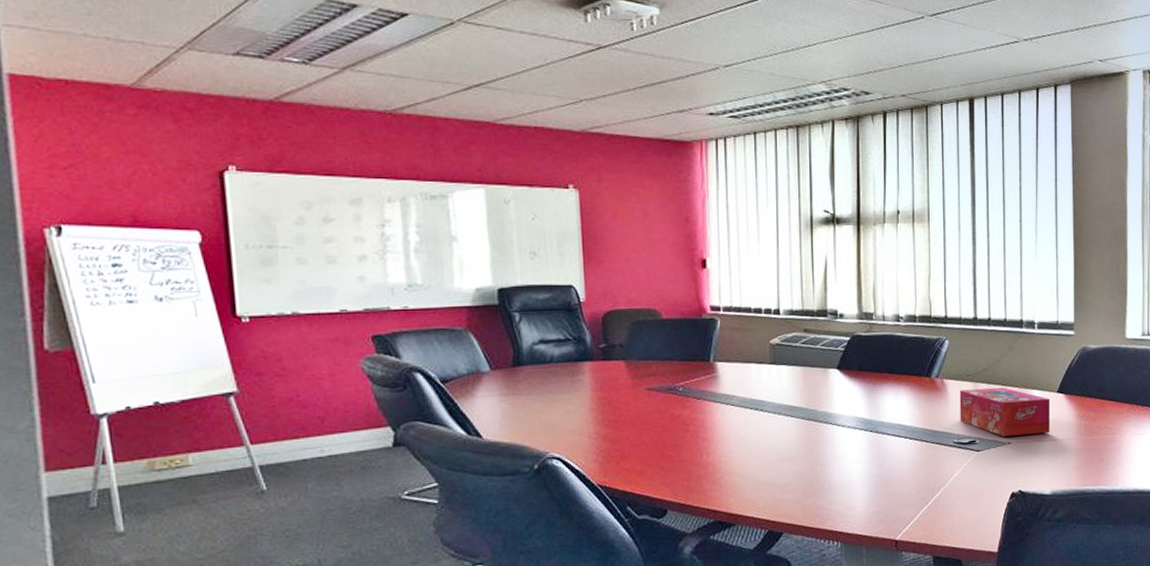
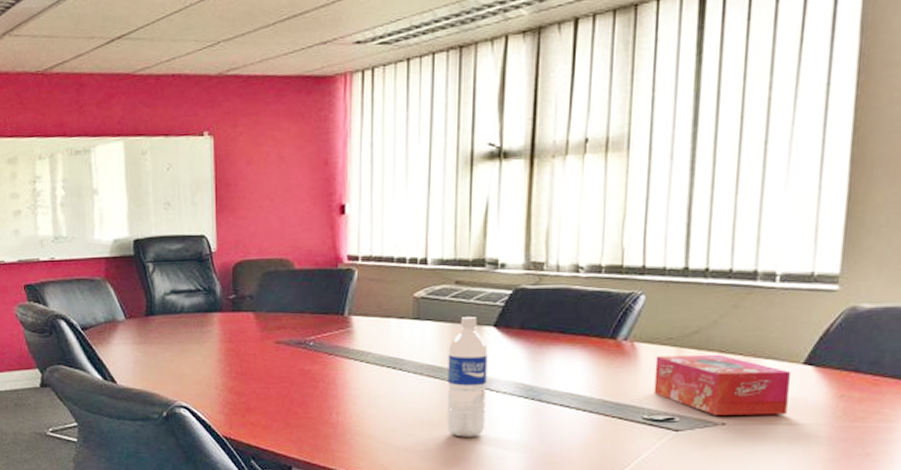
water bottle: none [801,361,835,469] -> present [446,317,488,437]

